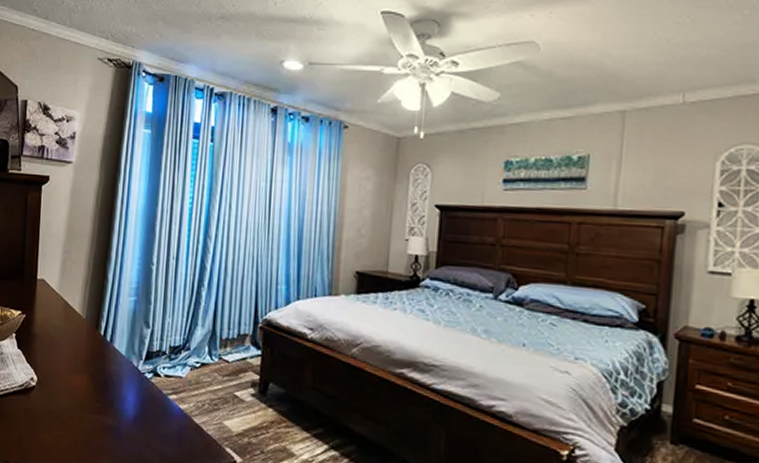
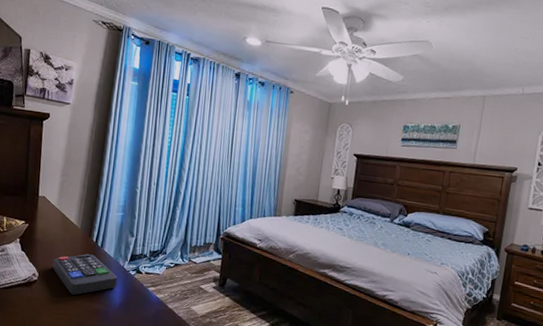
remote control: none [53,351,131,405] -> present [52,254,118,295]

